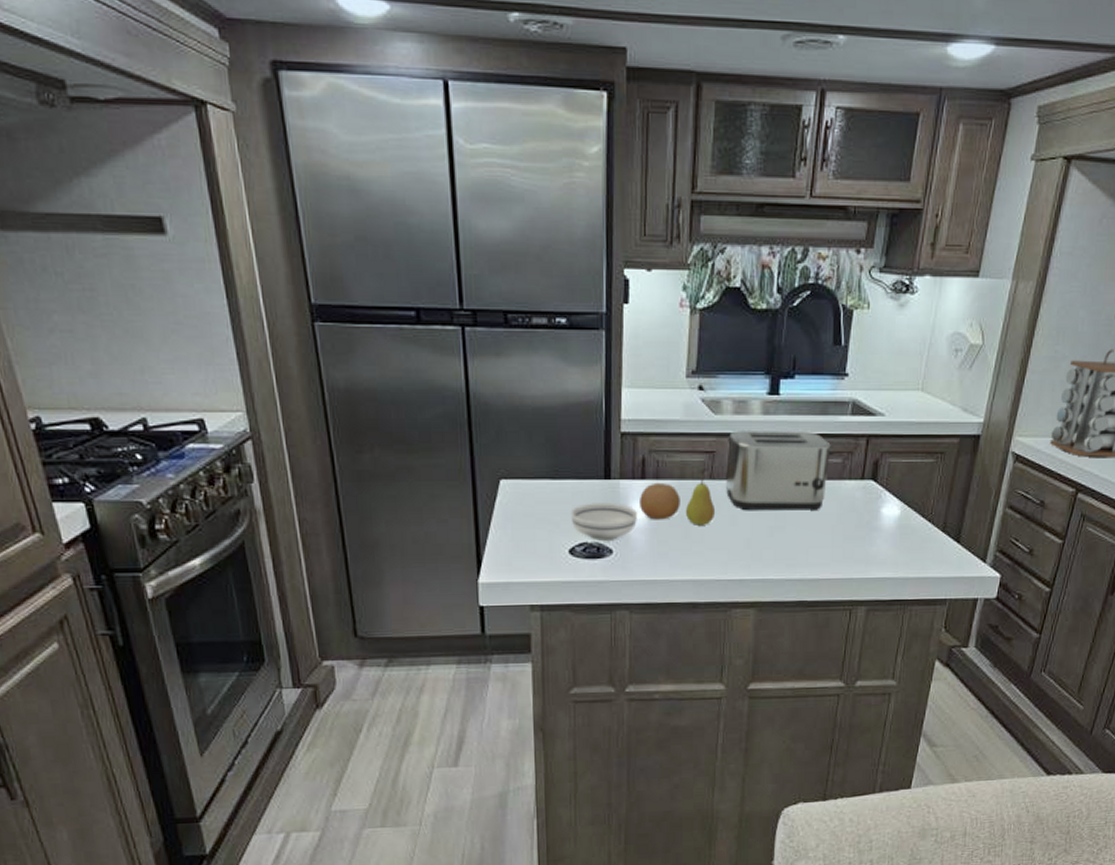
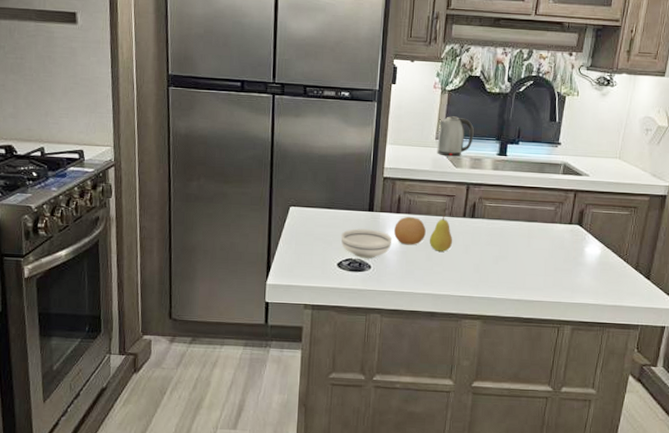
kettle: none [689,345,736,400] -> present [437,116,474,157]
toaster: present [726,429,834,511] -> none [462,180,548,246]

